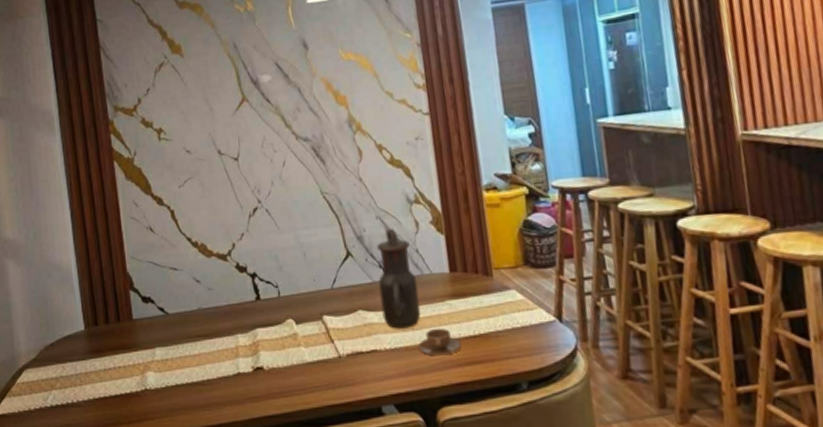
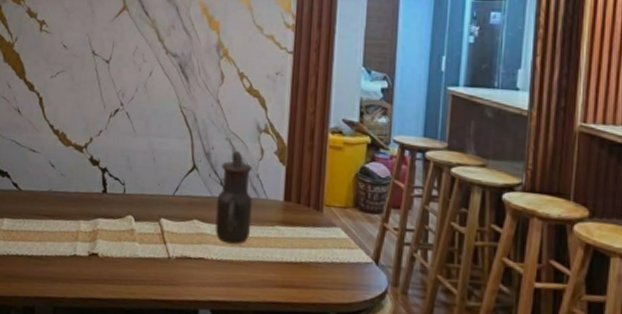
teacup: present [418,327,461,356] -> none [242,248,281,275]

